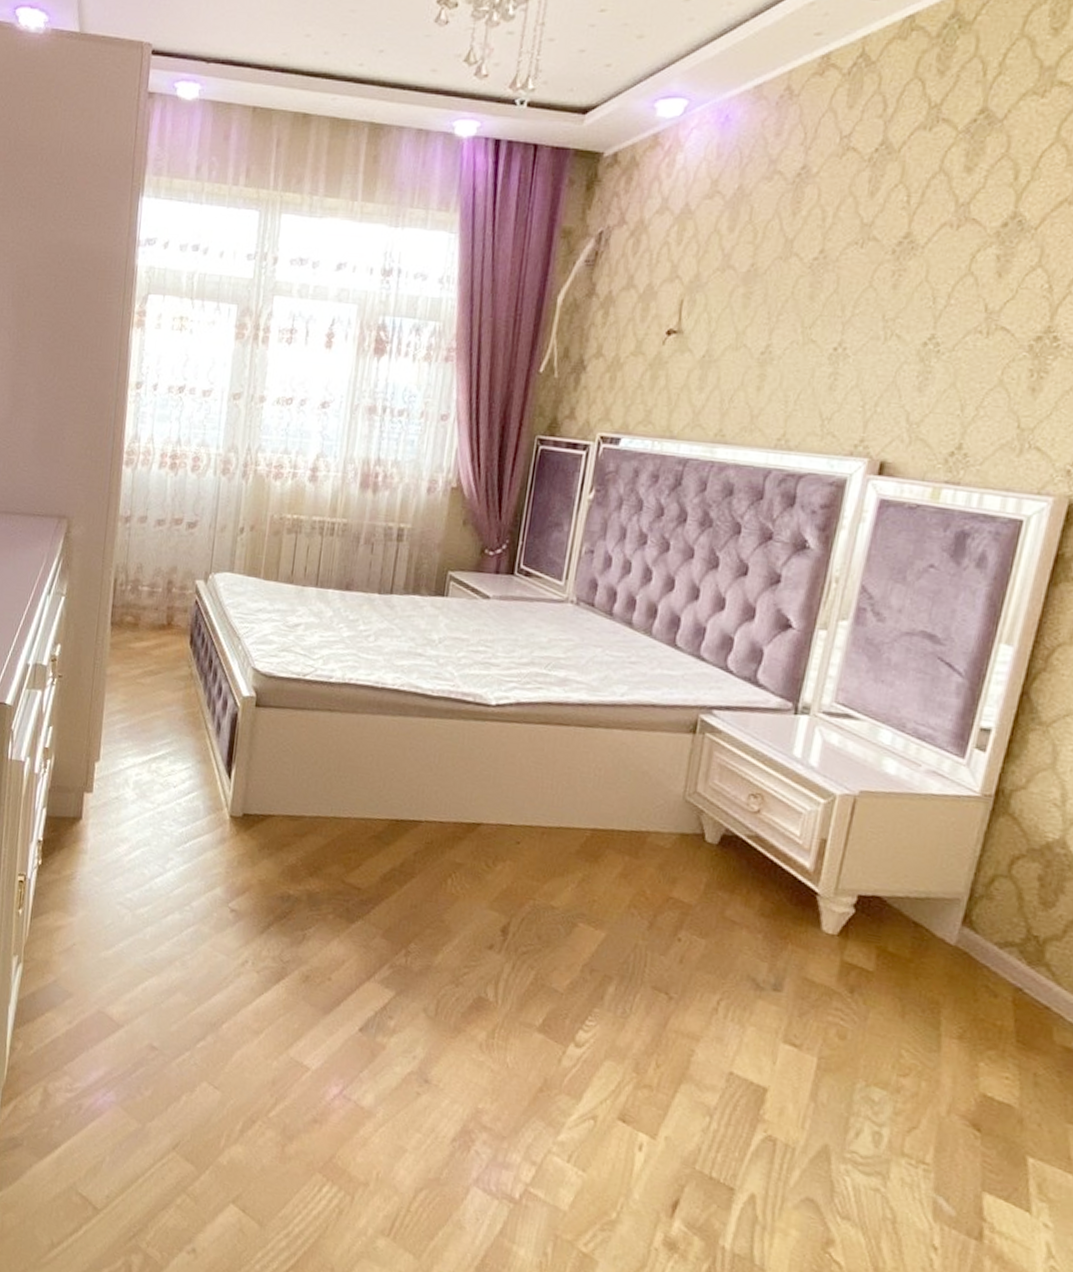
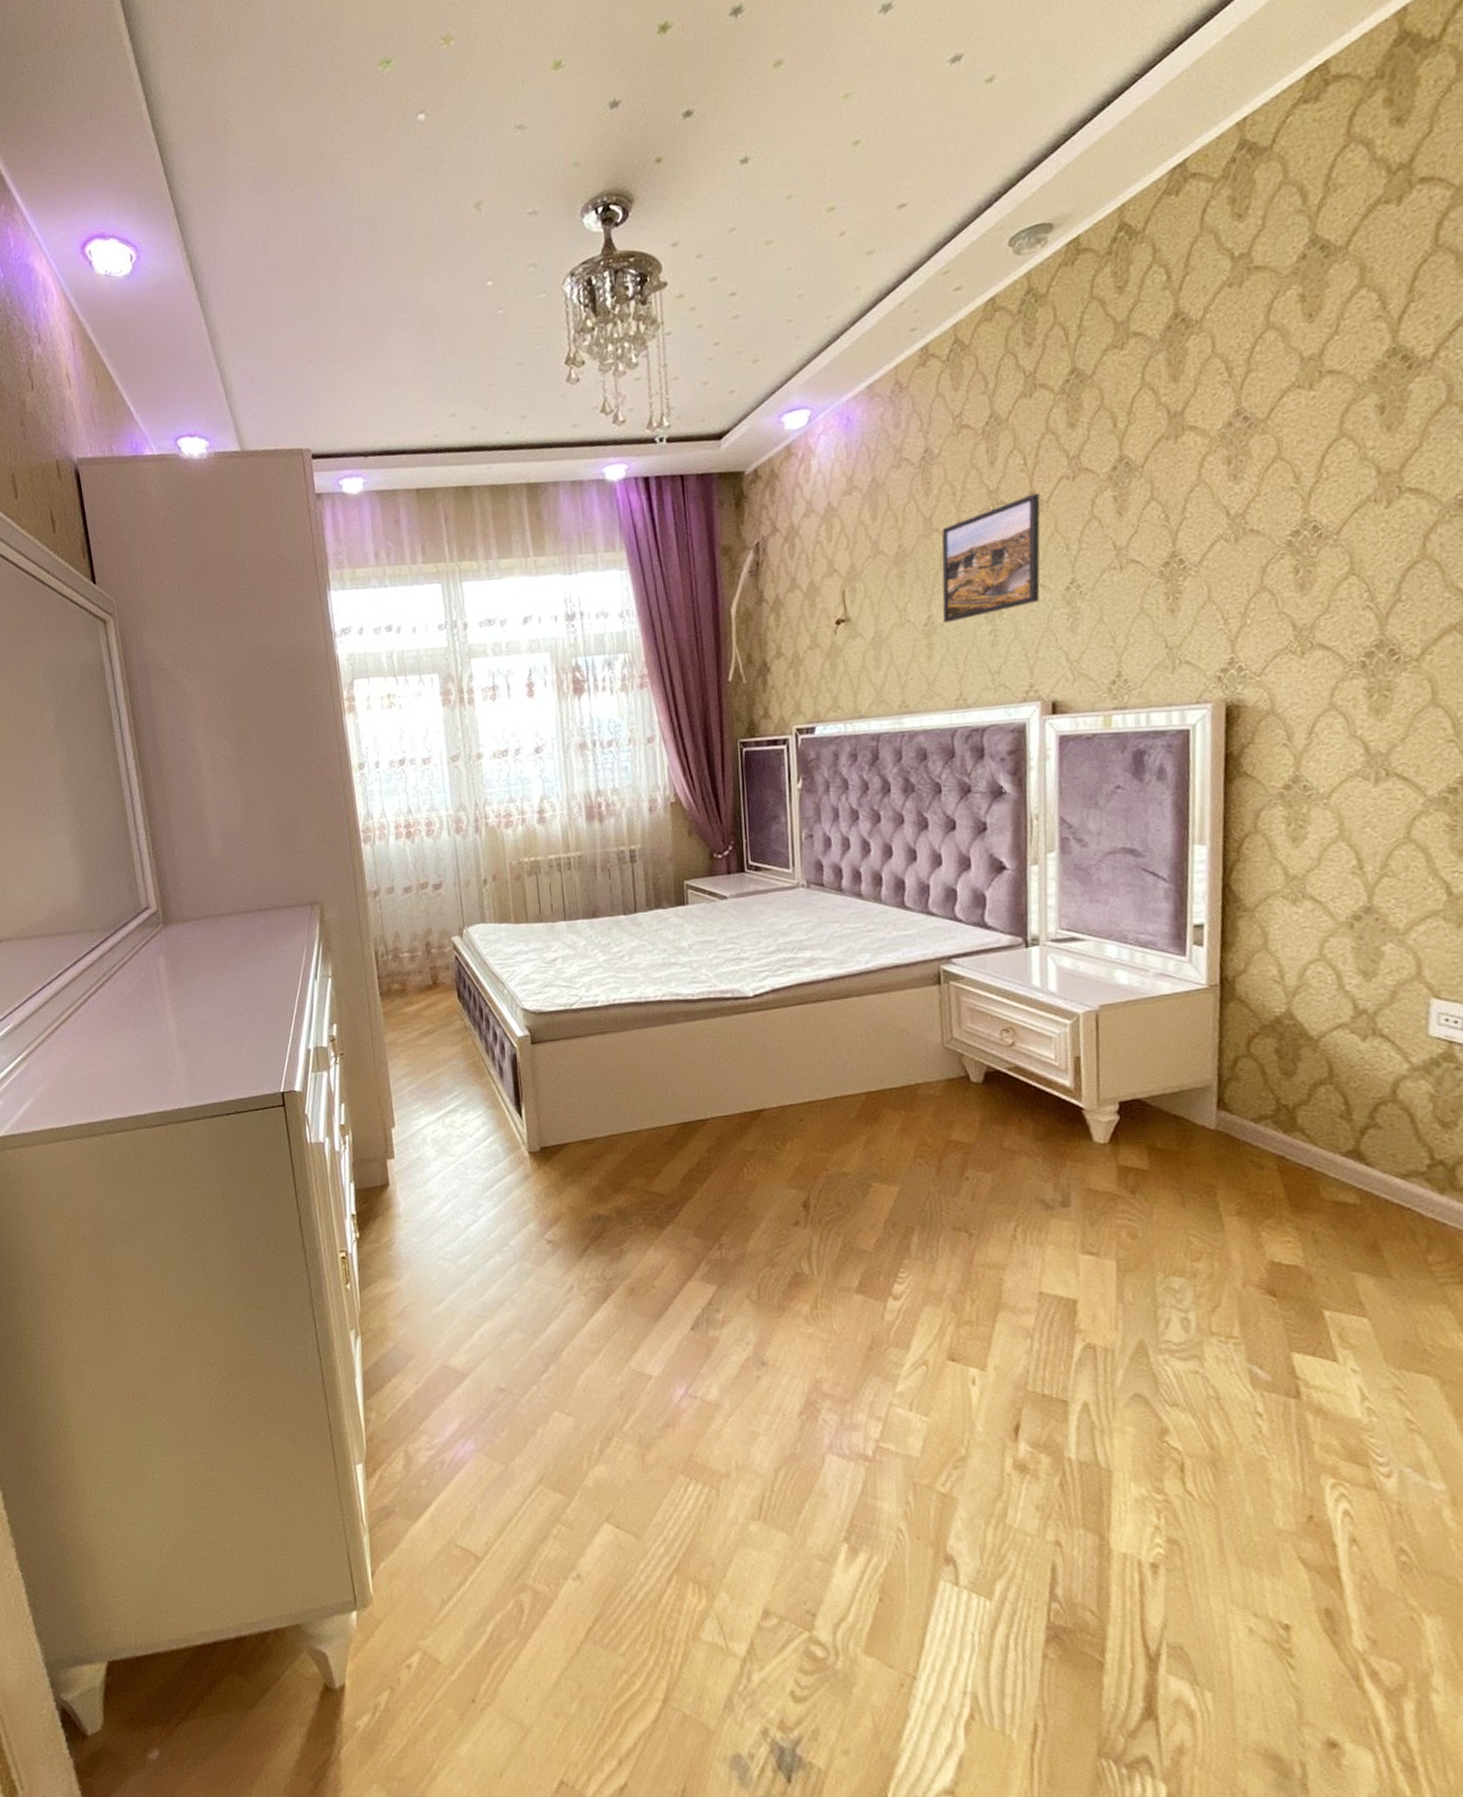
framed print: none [781,235,917,356] -> present [941,493,1041,623]

